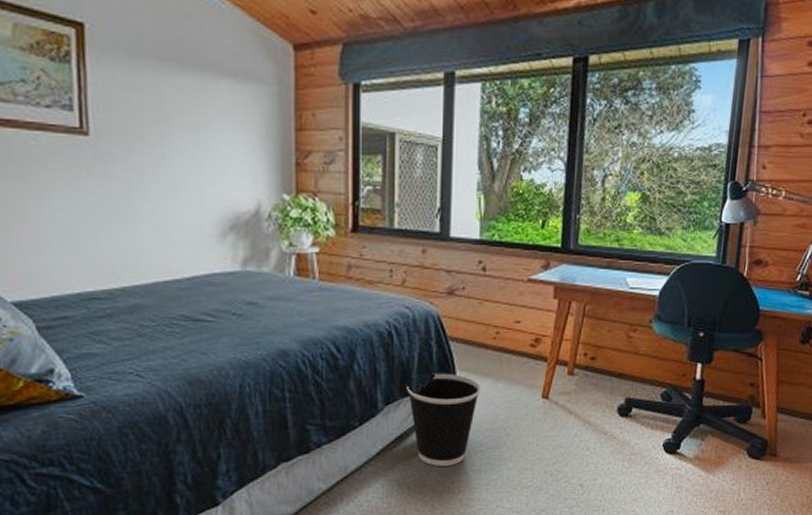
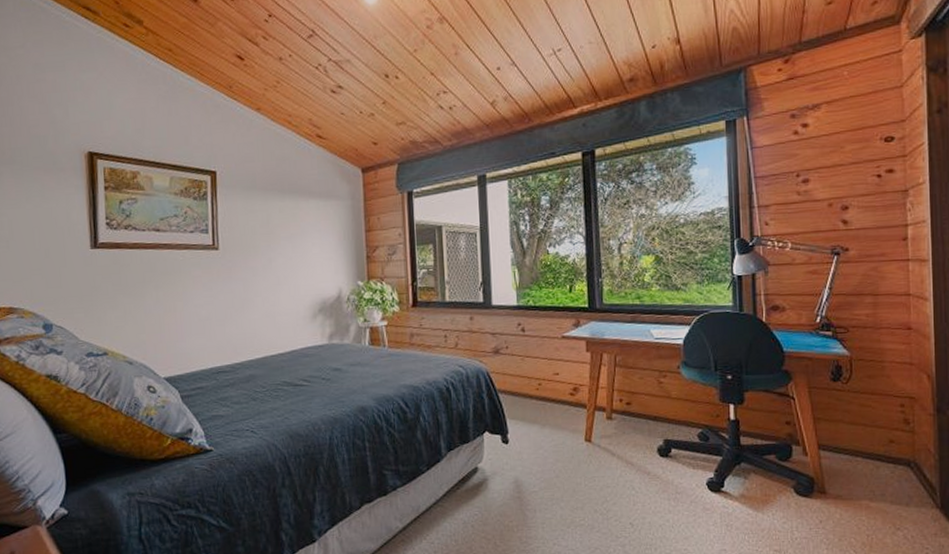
wastebasket: present [407,373,481,466] -> none [465,421,529,506]

